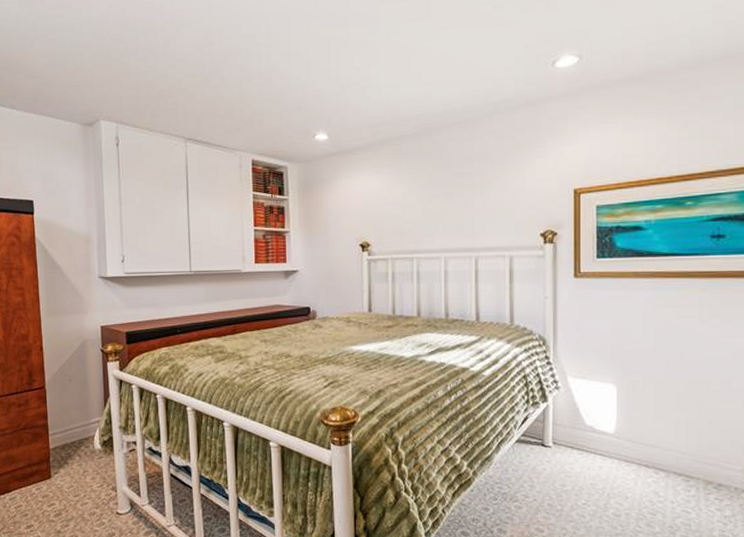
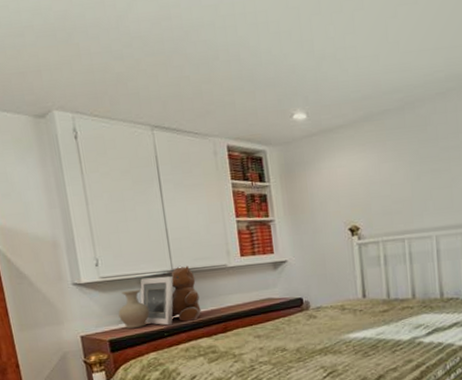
vase: none [137,287,166,322] -> present [118,290,150,329]
picture frame: none [158,276,190,323] -> present [140,276,174,326]
teddy bear: none [186,267,213,320] -> present [171,265,202,322]

